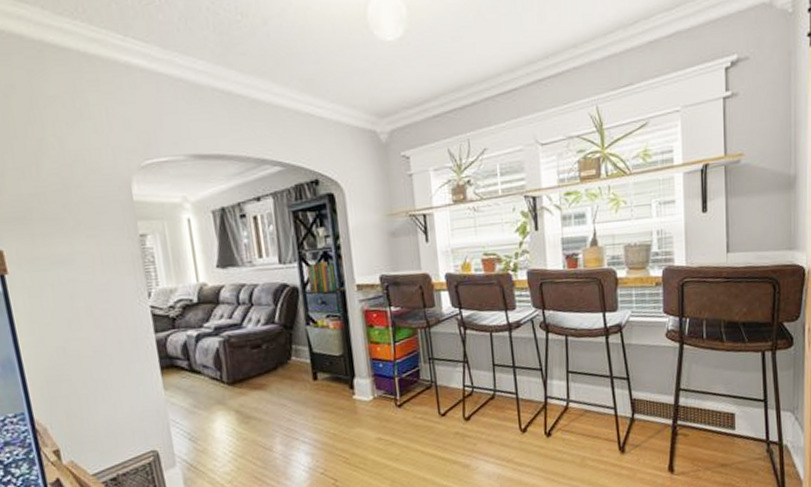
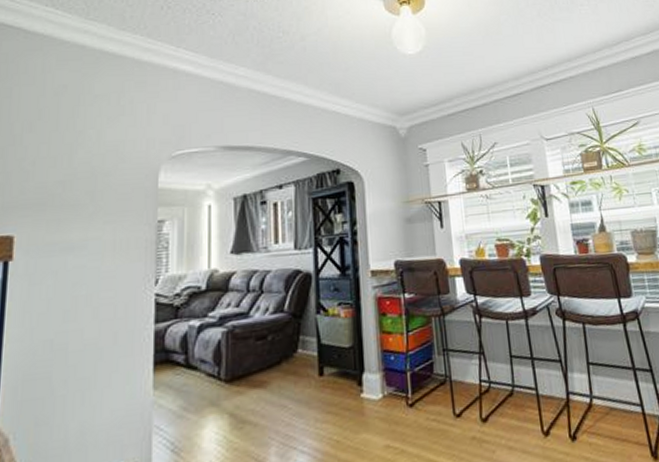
books: present [306,260,345,294] -> none [321,246,359,280]

